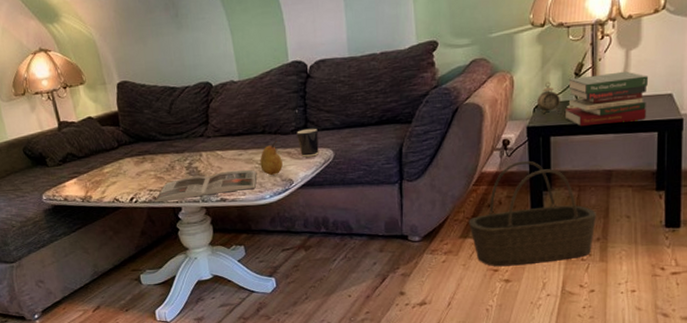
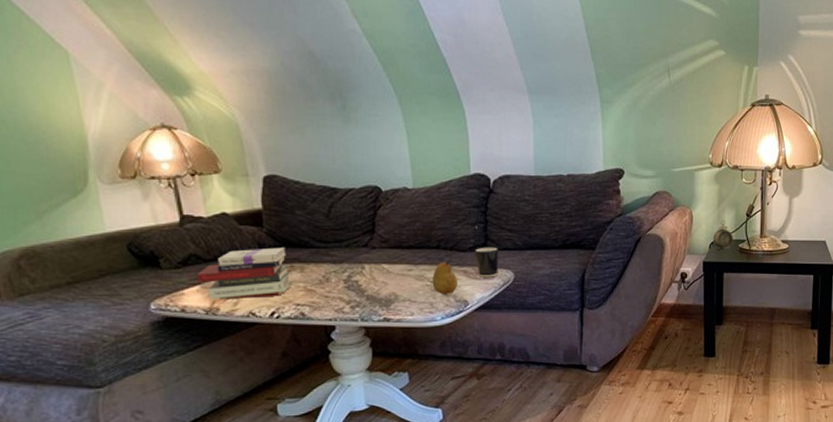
books: none [73,142,145,190] -> present [196,247,292,300]
magazine: present [154,169,257,203] -> none [301,287,428,319]
basket: present [469,160,597,267] -> none [646,294,762,399]
books: present [564,71,649,127] -> none [736,216,808,265]

